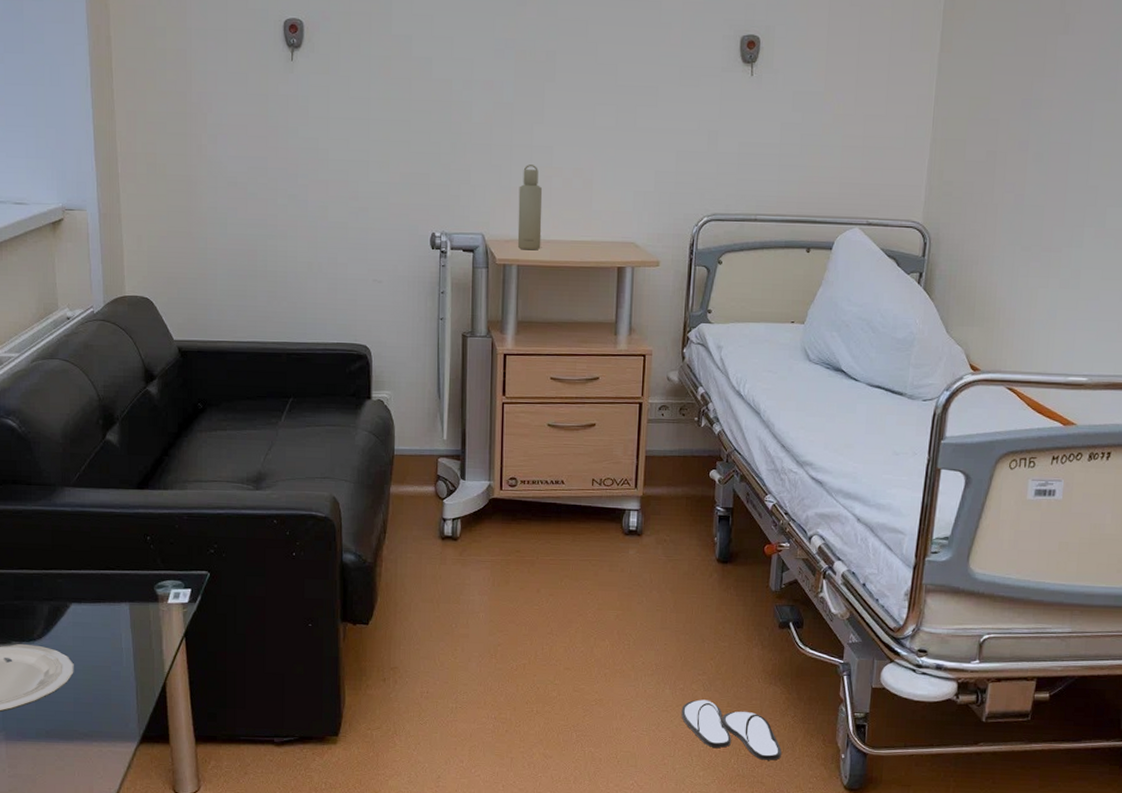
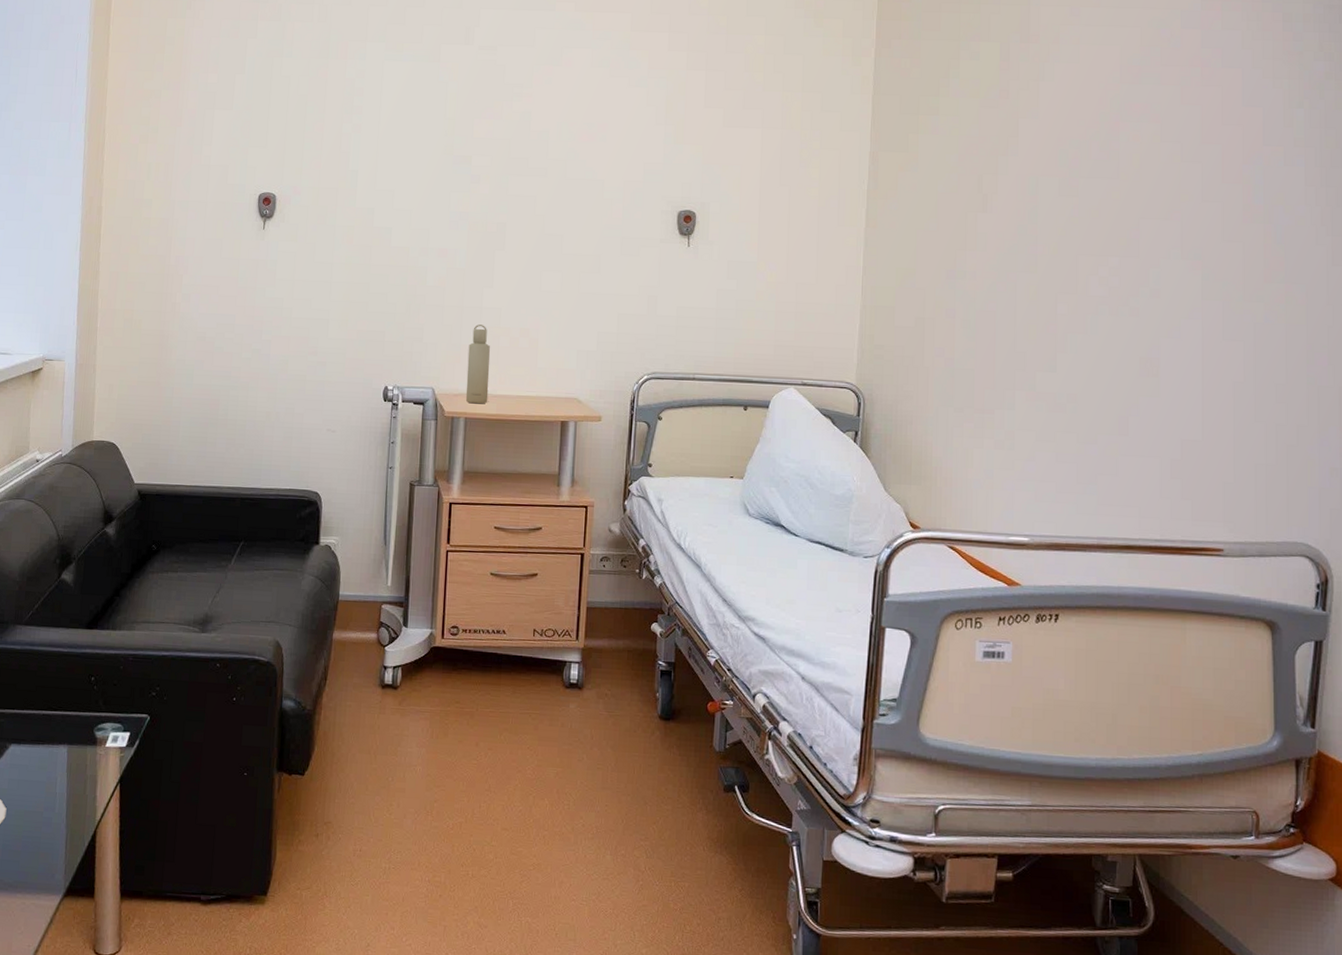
slippers: present [681,699,782,760] -> none [622,867,729,939]

